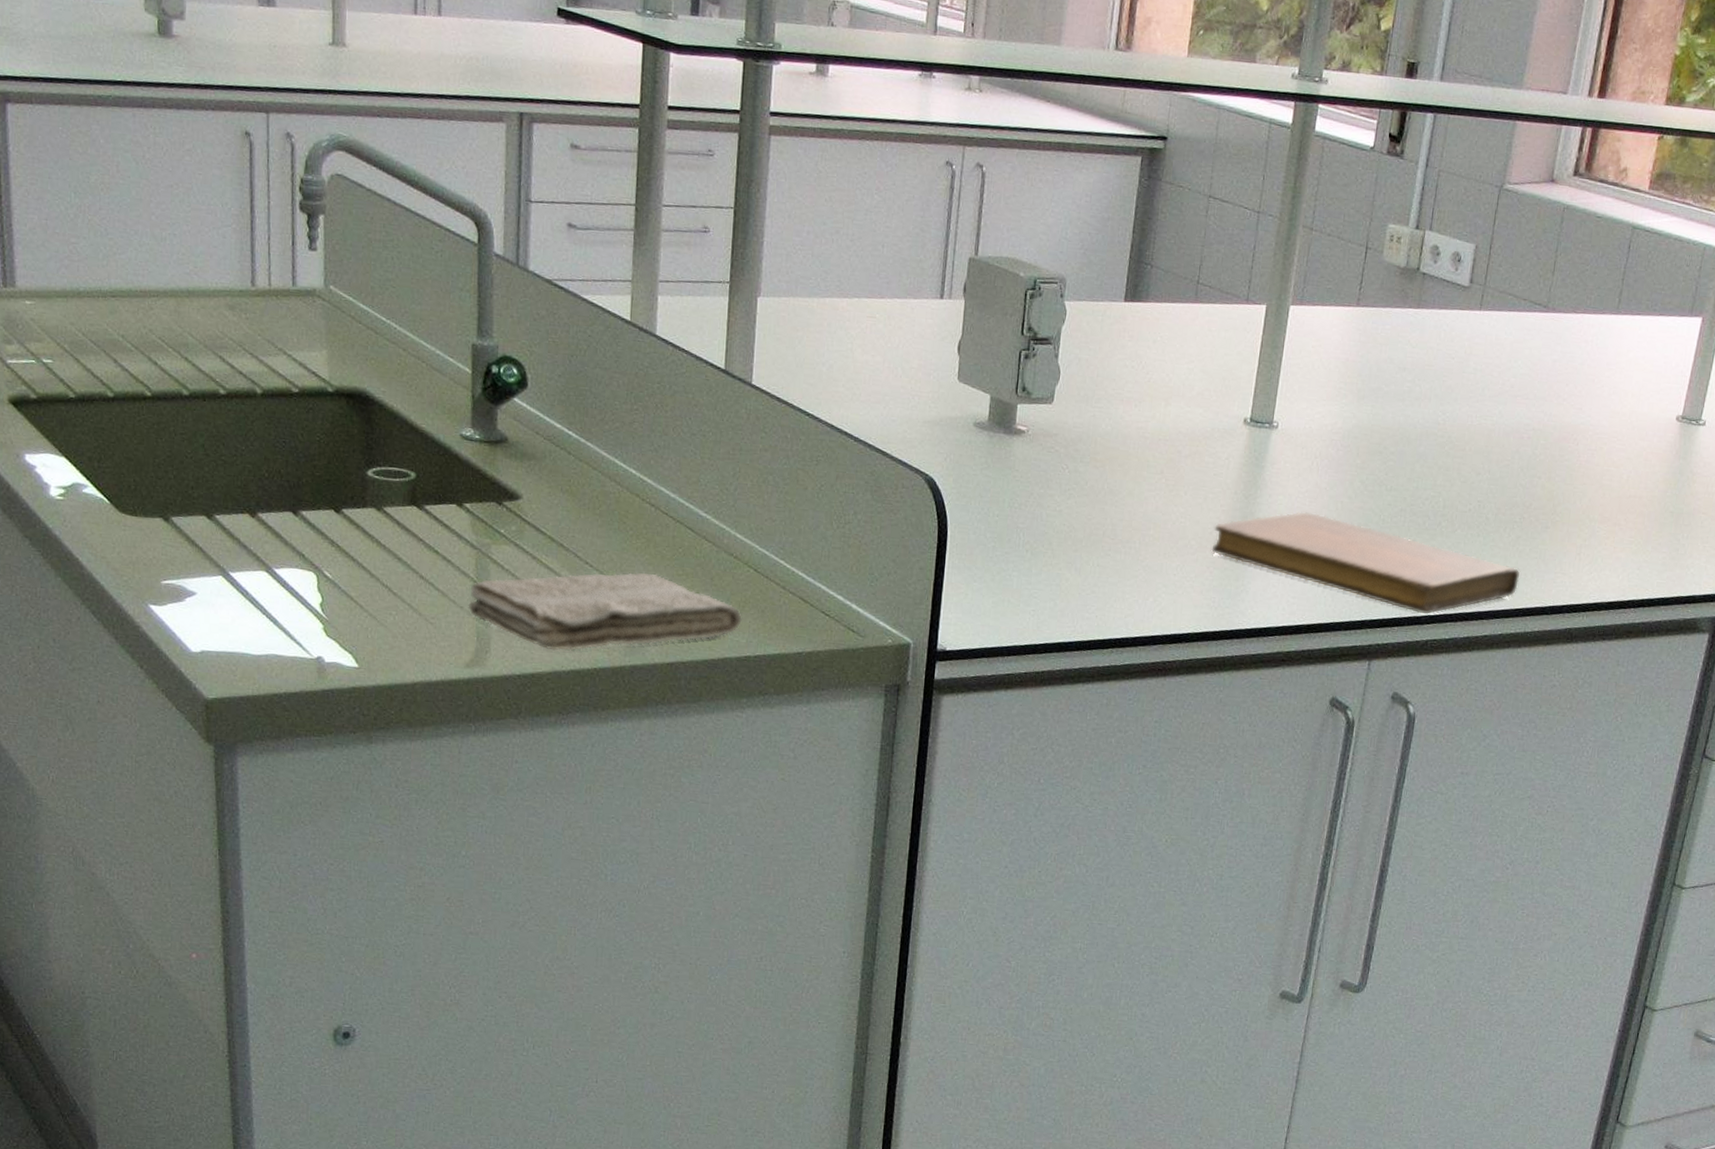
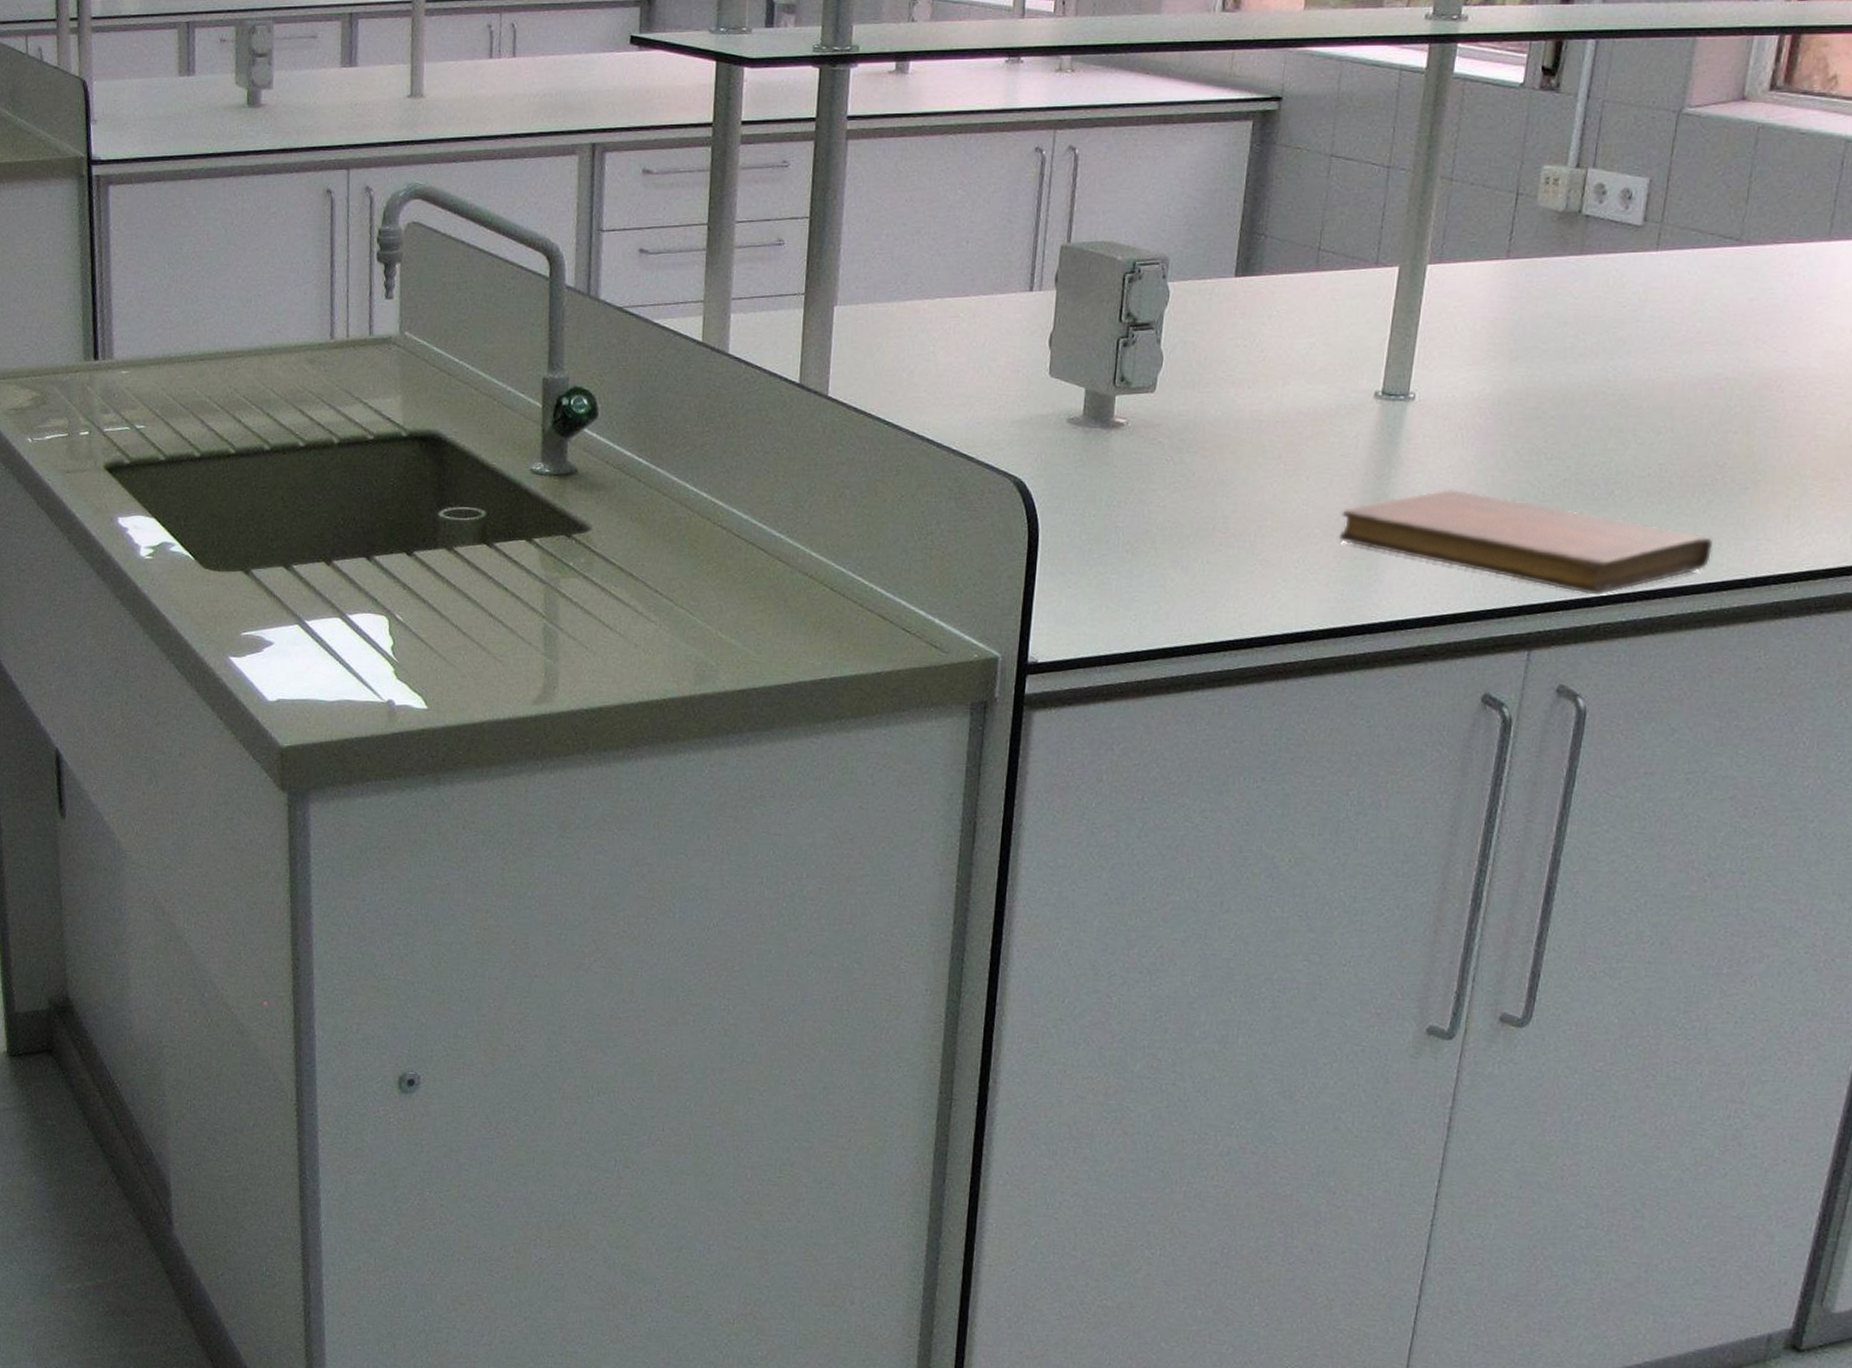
washcloth: present [468,572,742,651] -> none [536,598,817,683]

